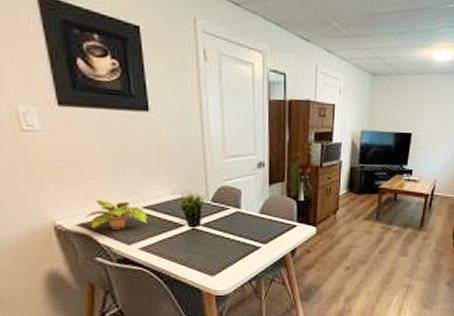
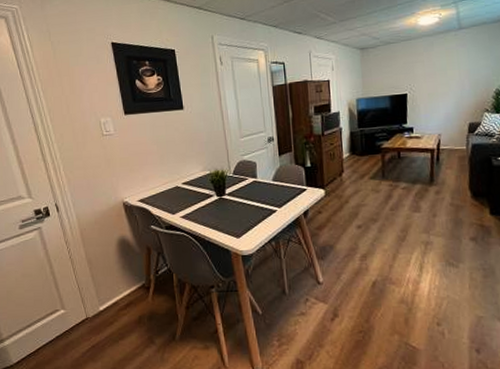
plant: present [84,199,147,230] -> none [142,180,186,203]

